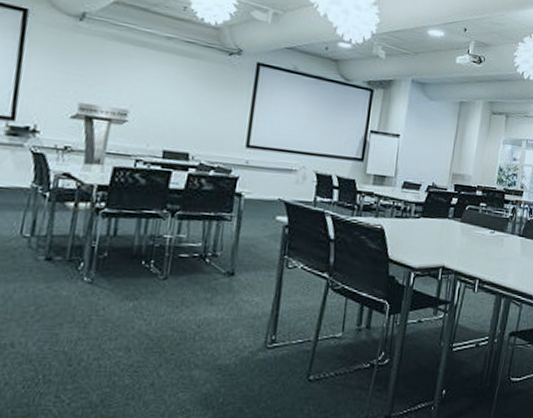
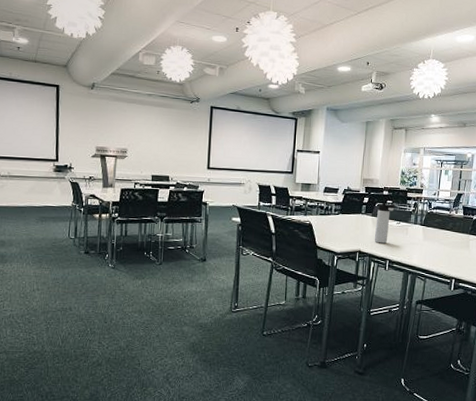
thermos bottle: none [462,205,491,258] -> present [374,202,396,244]

